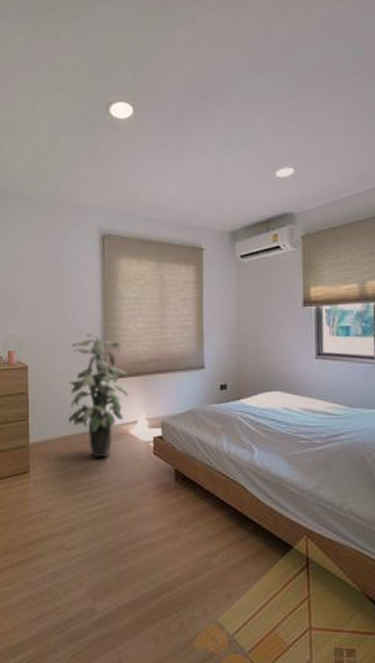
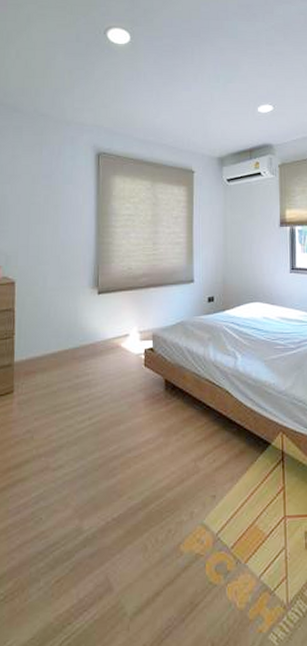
indoor plant: present [69,333,128,458] -> none [58,249,121,373]

